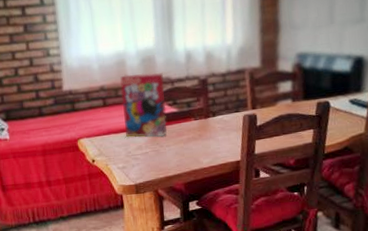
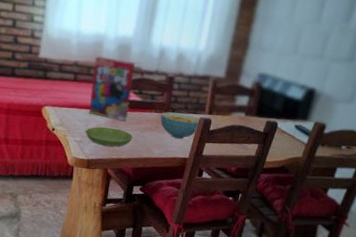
saucer: none [126,146,178,167] -> present [85,127,133,147]
cereal bowl: none [201,114,245,142] -> present [160,112,201,139]

